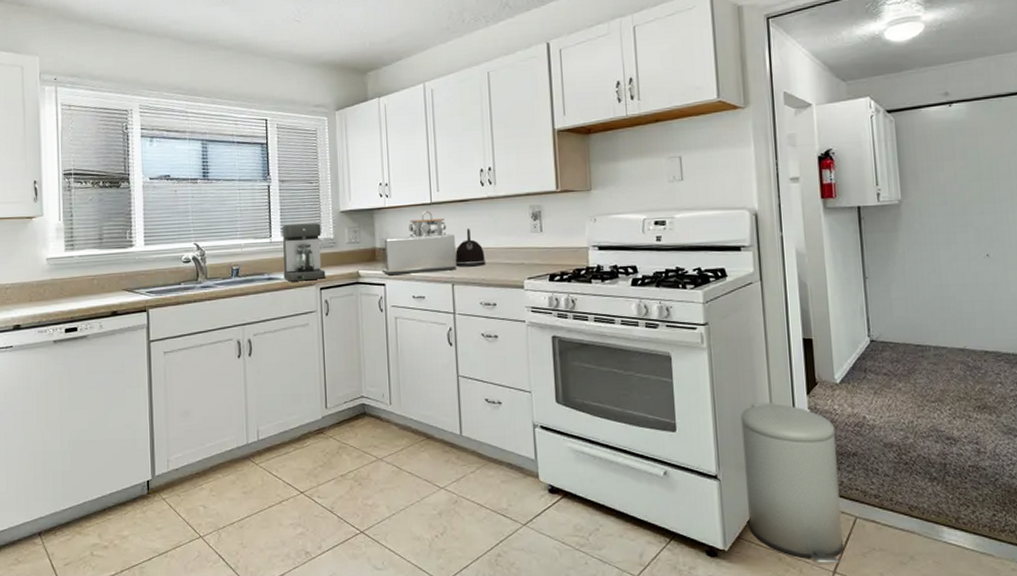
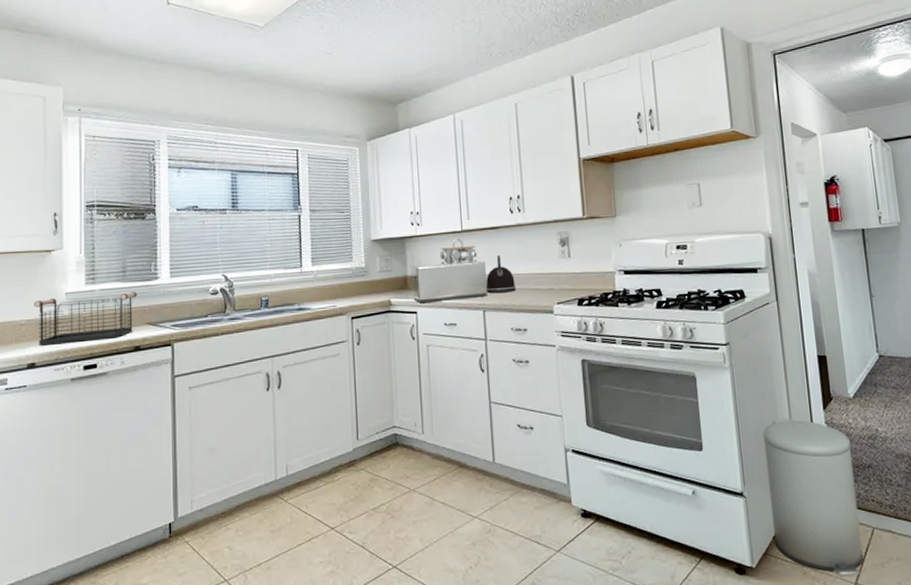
dish rack: none [17,259,114,308] -> present [34,292,137,346]
coffee maker: present [282,223,326,282] -> none [313,252,357,312]

